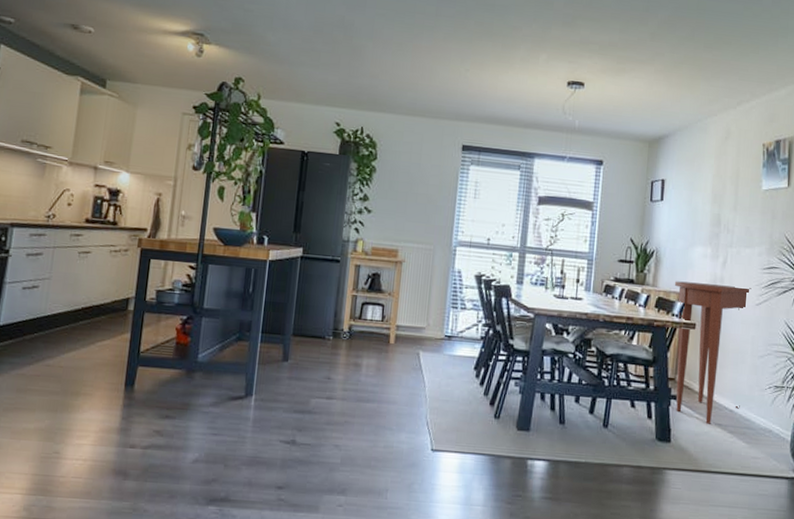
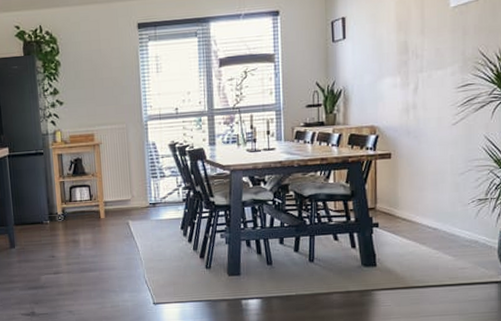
console table: present [674,281,752,424] -> none [365,109,447,245]

